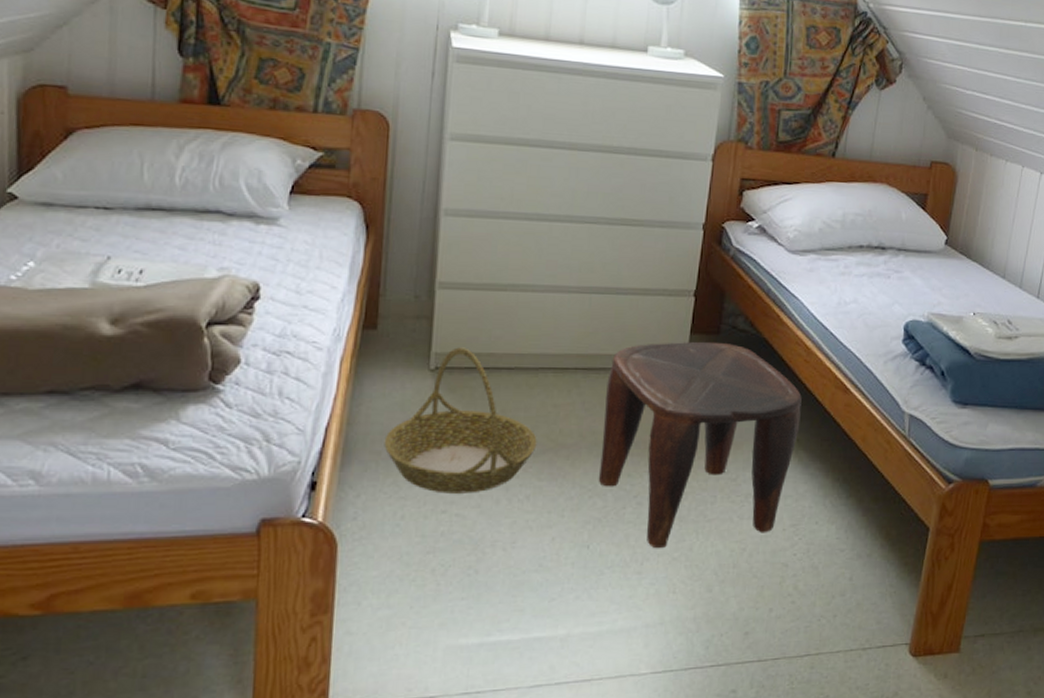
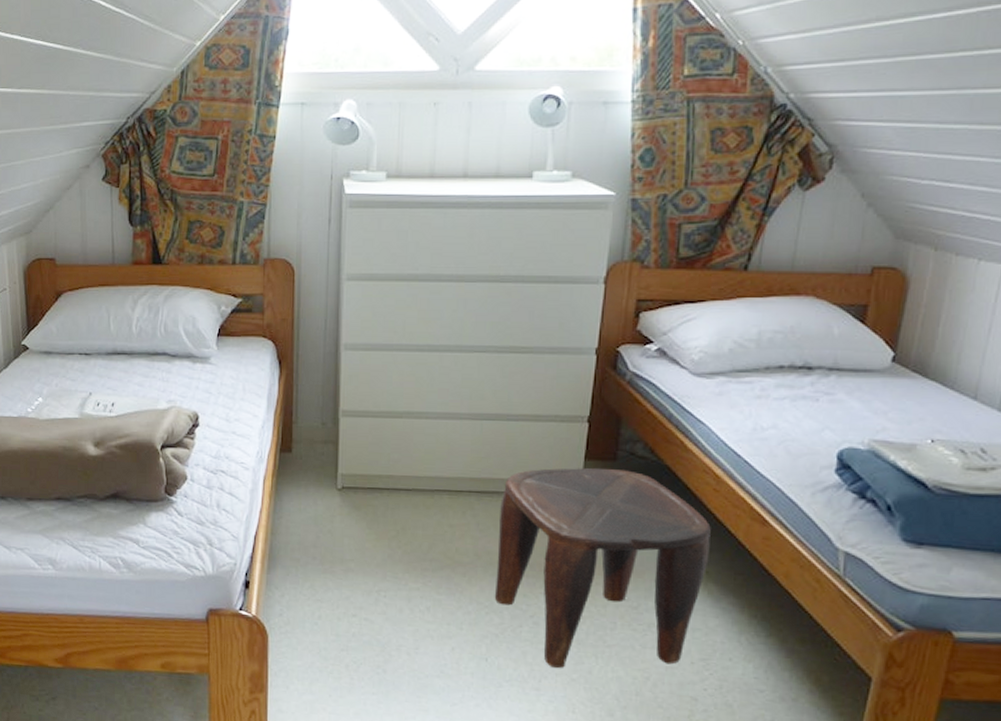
basket: present [384,347,537,494] -> none [302,469,435,601]

